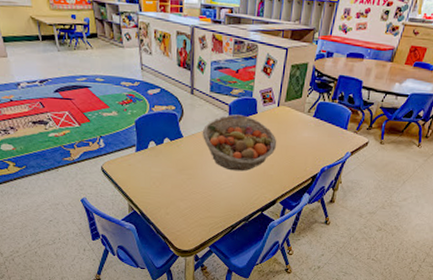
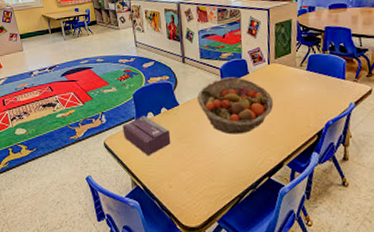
tissue box: none [122,144,172,184] -> present [123,115,171,157]

